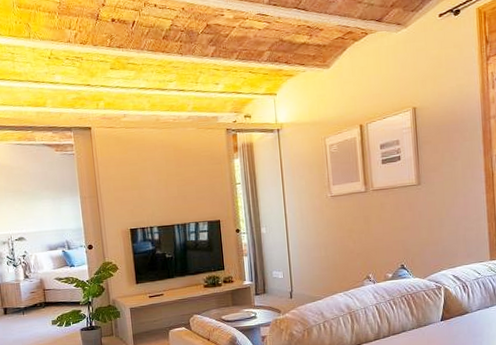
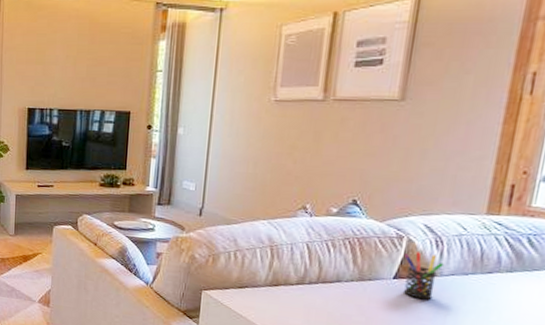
pen holder: none [444,297,472,333] -> present [403,252,444,300]

